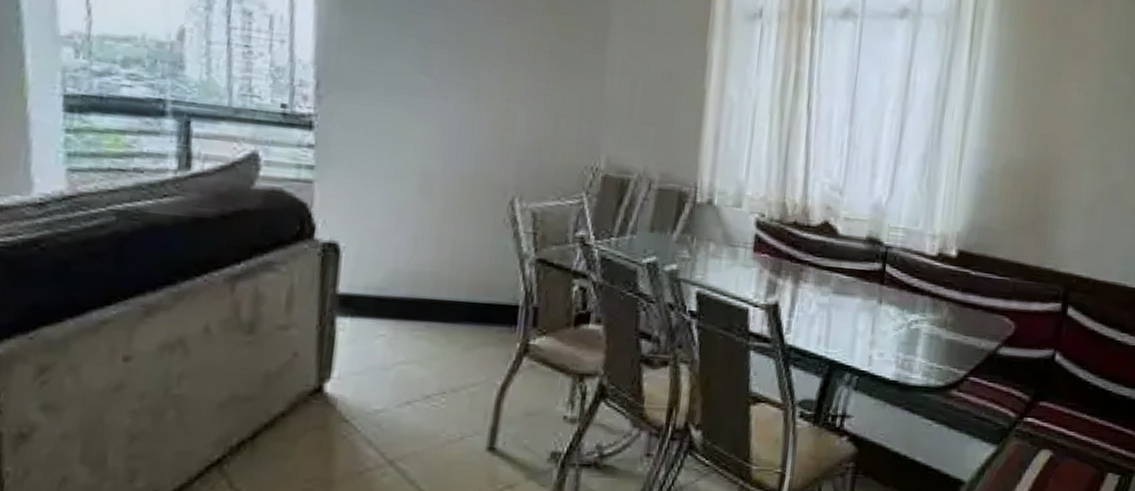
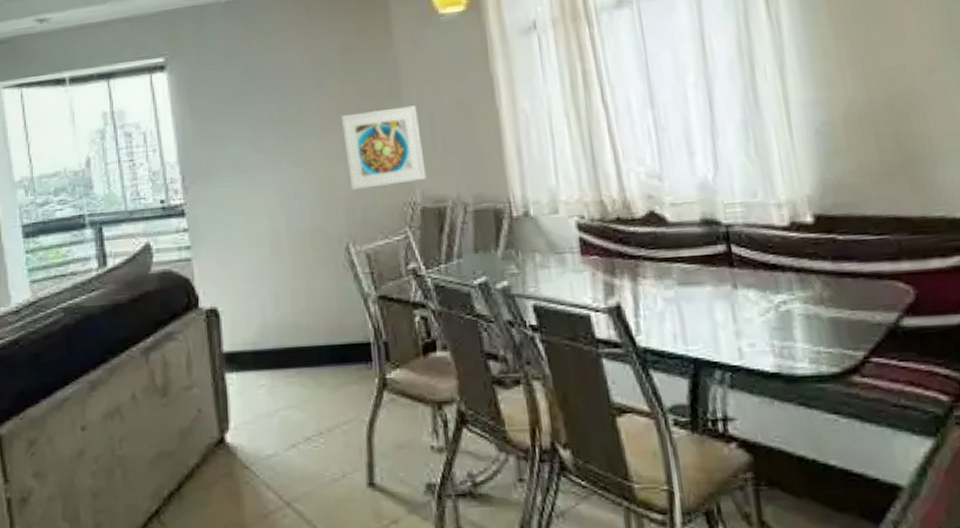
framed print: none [529,56,620,147] -> present [341,105,426,191]

